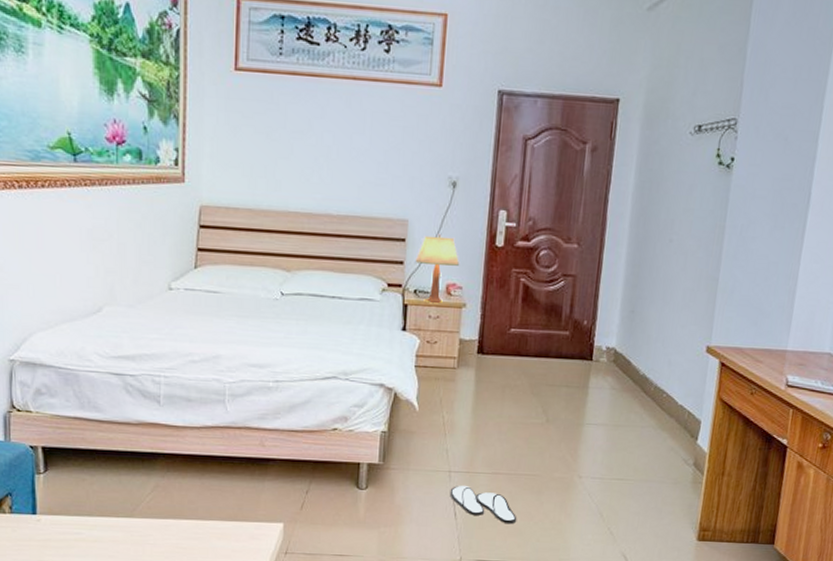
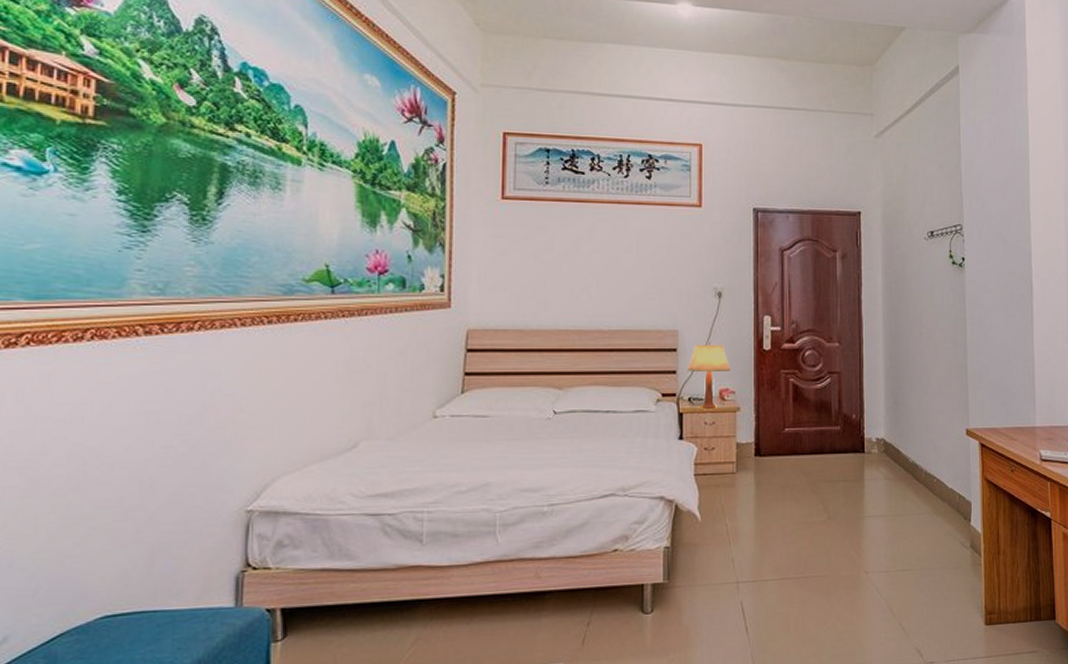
slippers: present [450,486,517,523] -> none [739,596,810,632]

